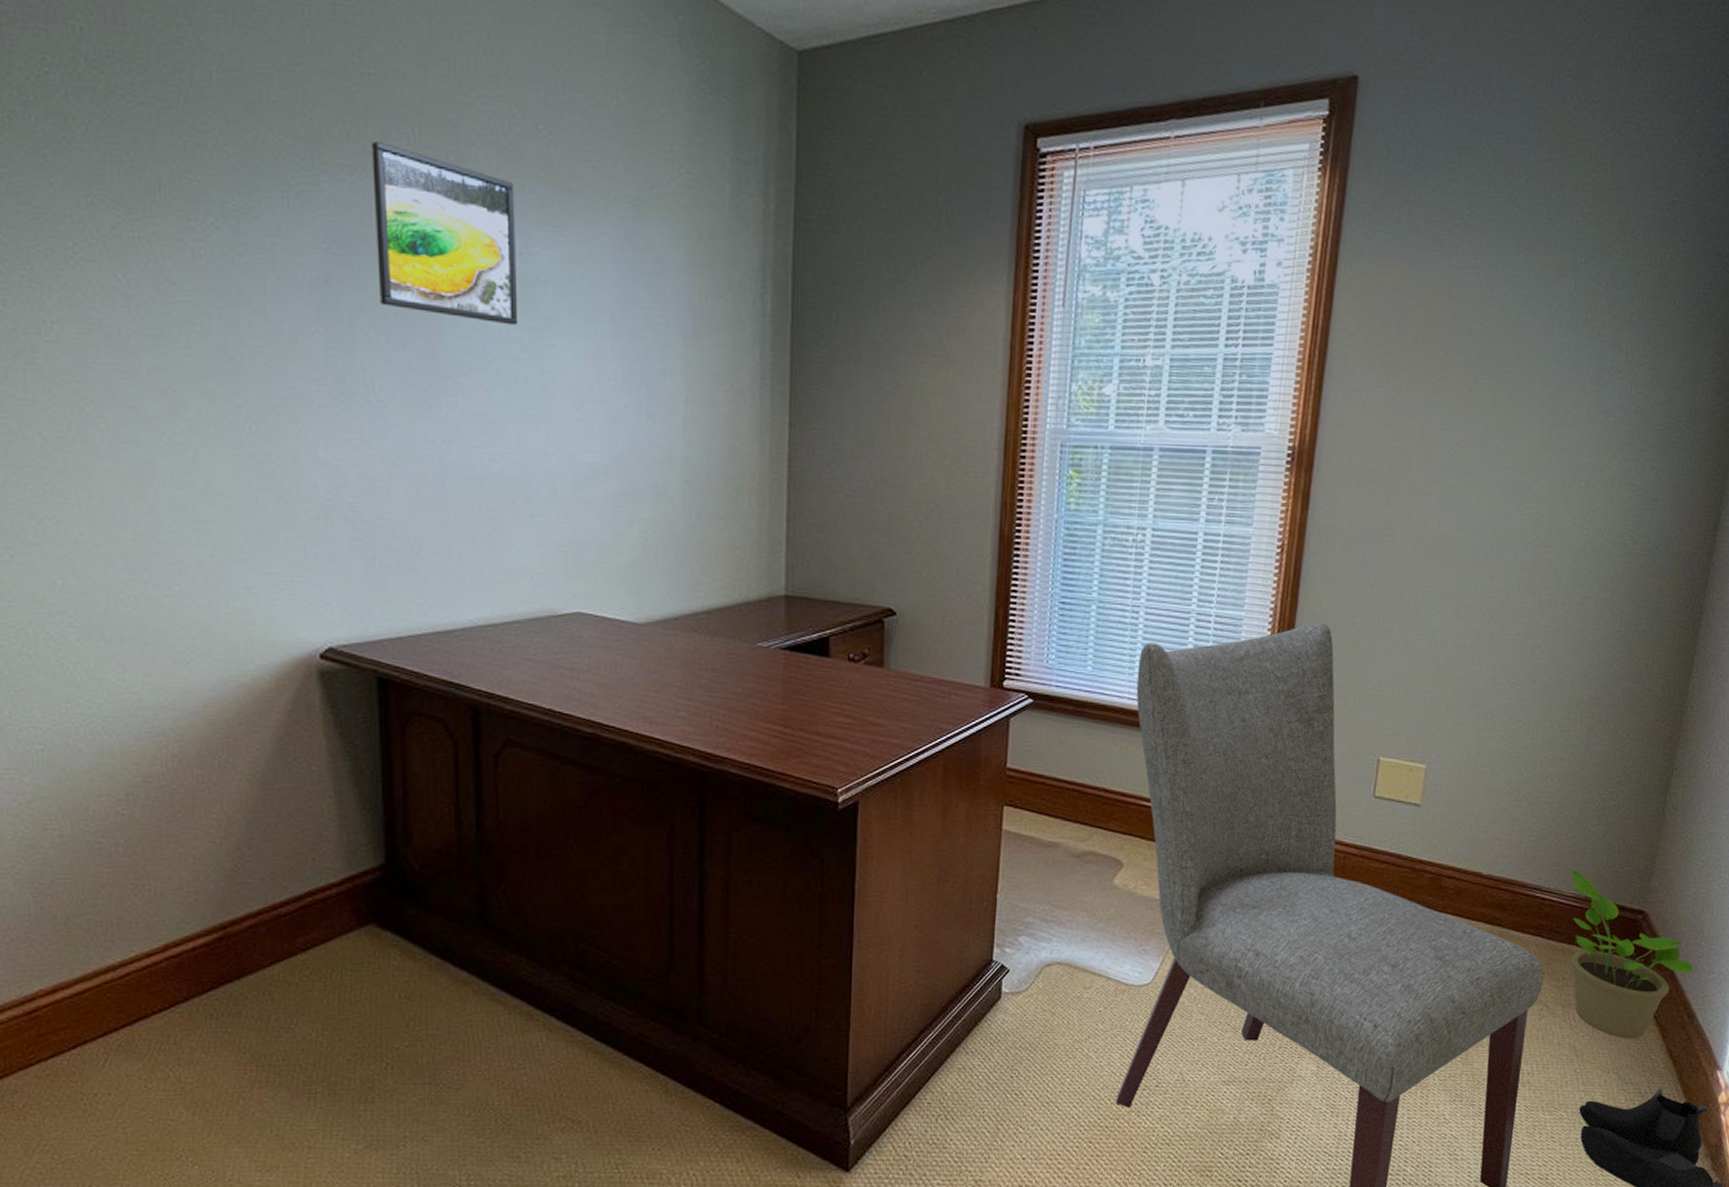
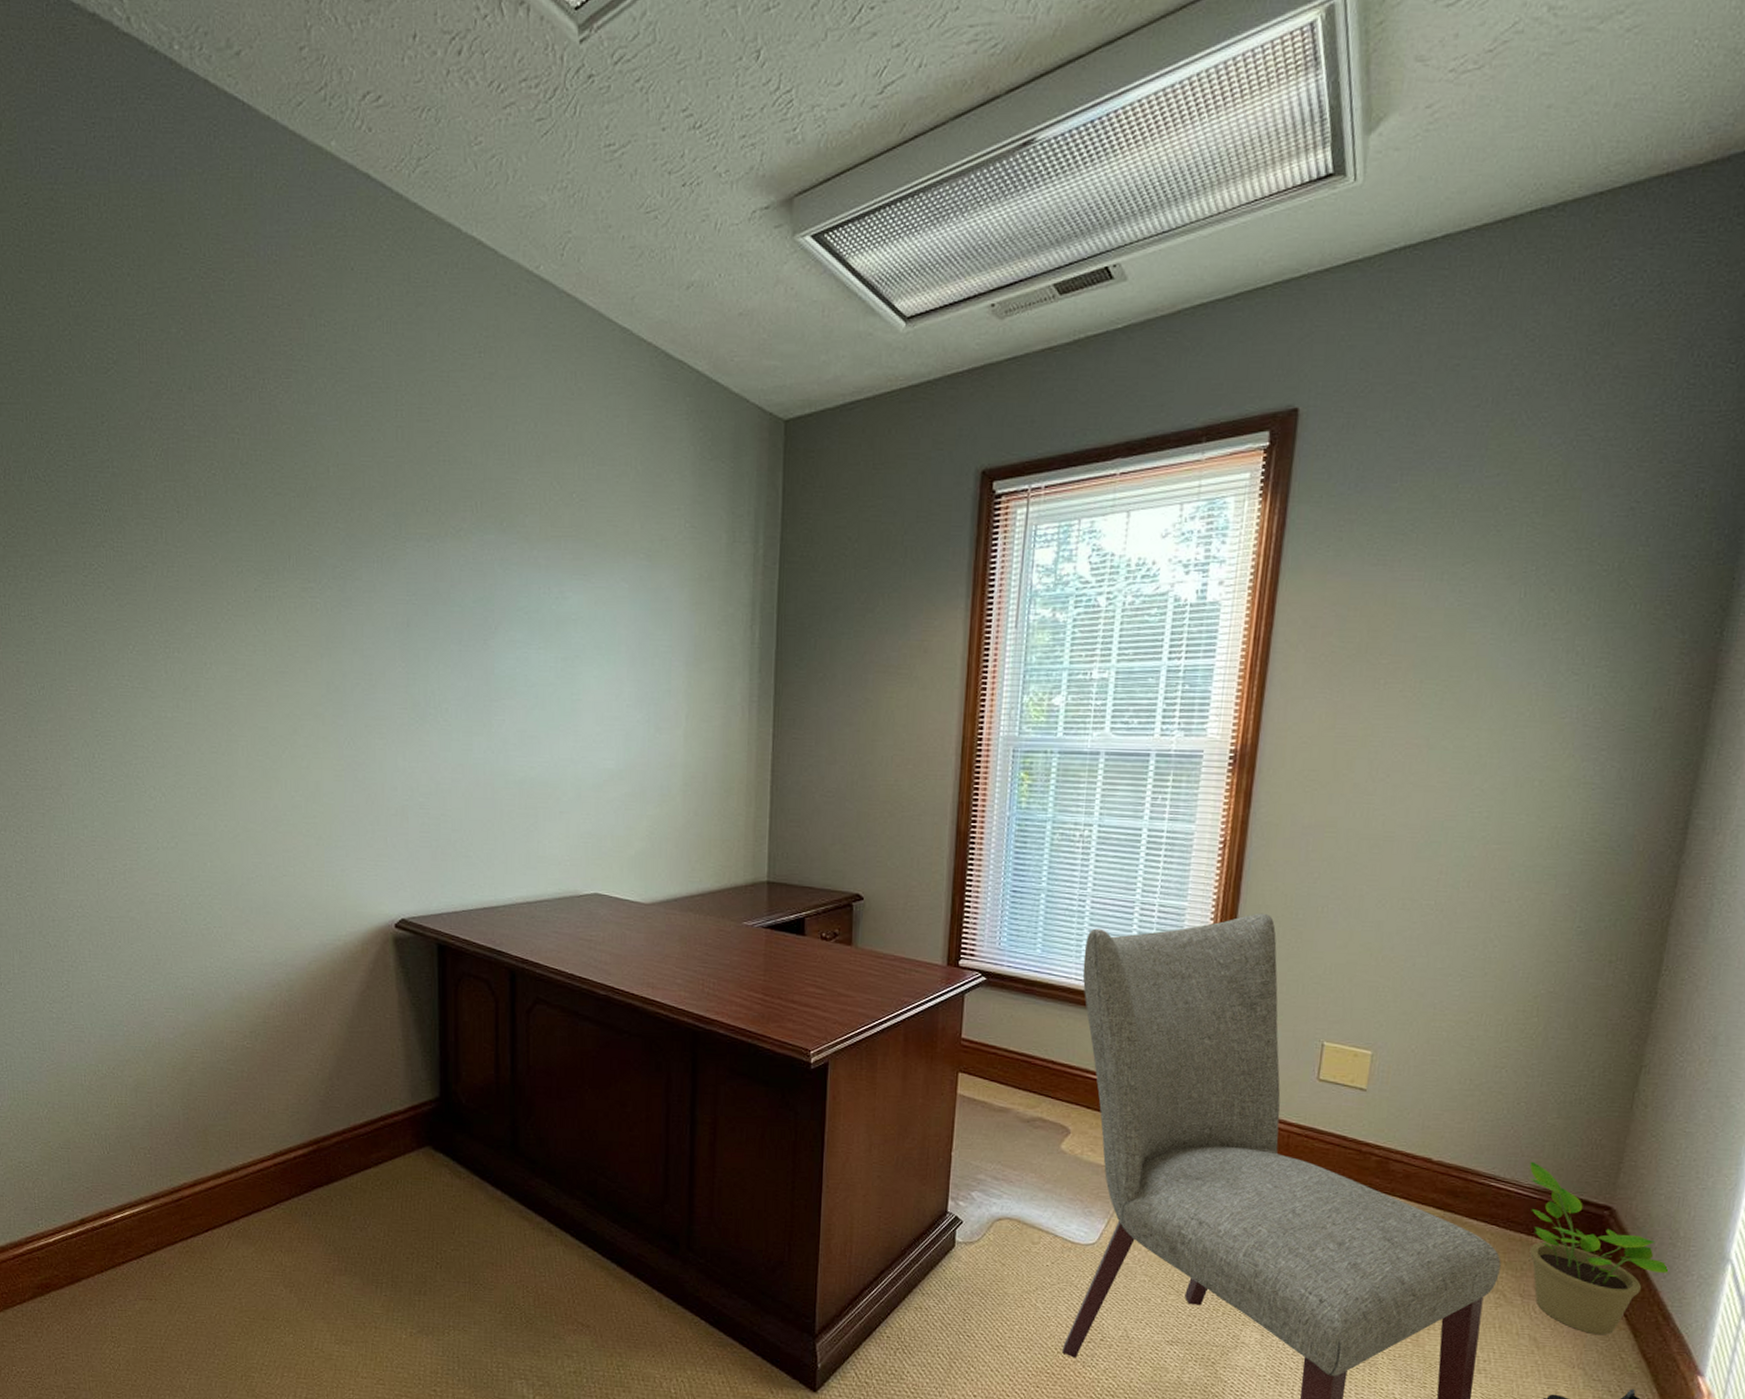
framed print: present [371,140,518,326] -> none [444,513,554,657]

